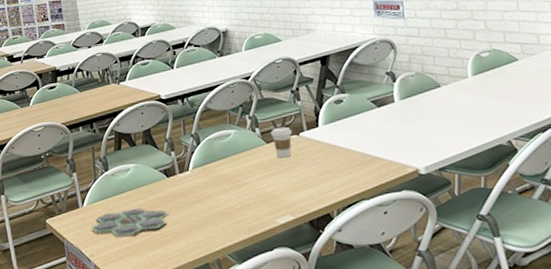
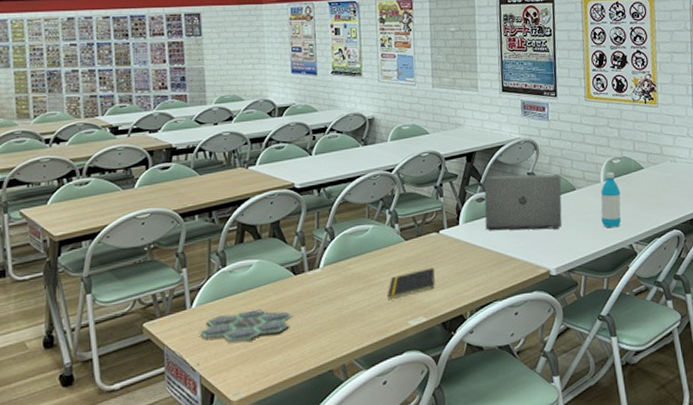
notepad: none [254,168,299,200] -> present [388,267,435,300]
coffee cup: present [271,126,293,158] -> none [411,223,433,257]
laptop: none [340,72,428,131] -> present [484,174,562,231]
water bottle: none [469,66,496,125] -> present [600,172,621,228]

